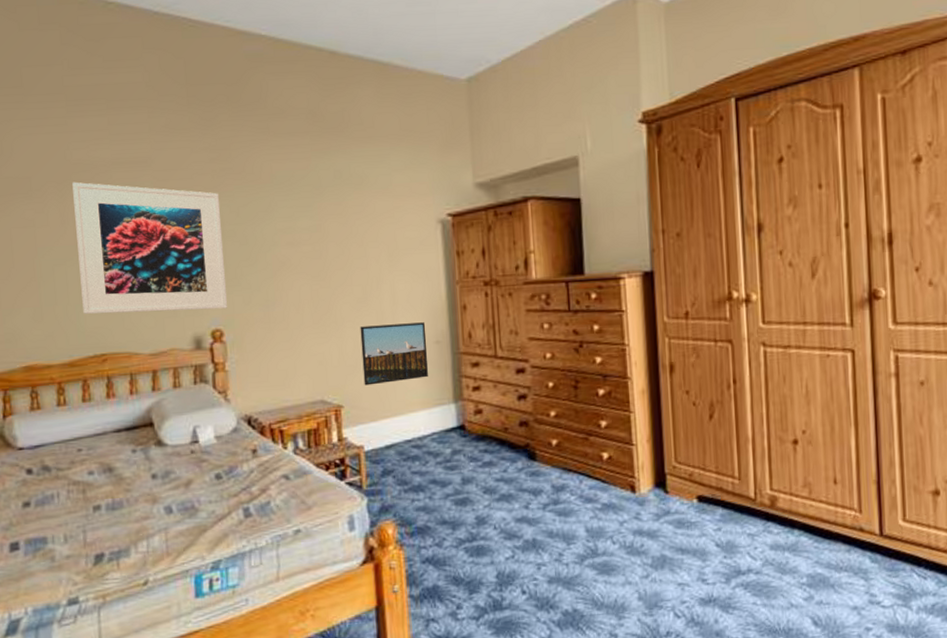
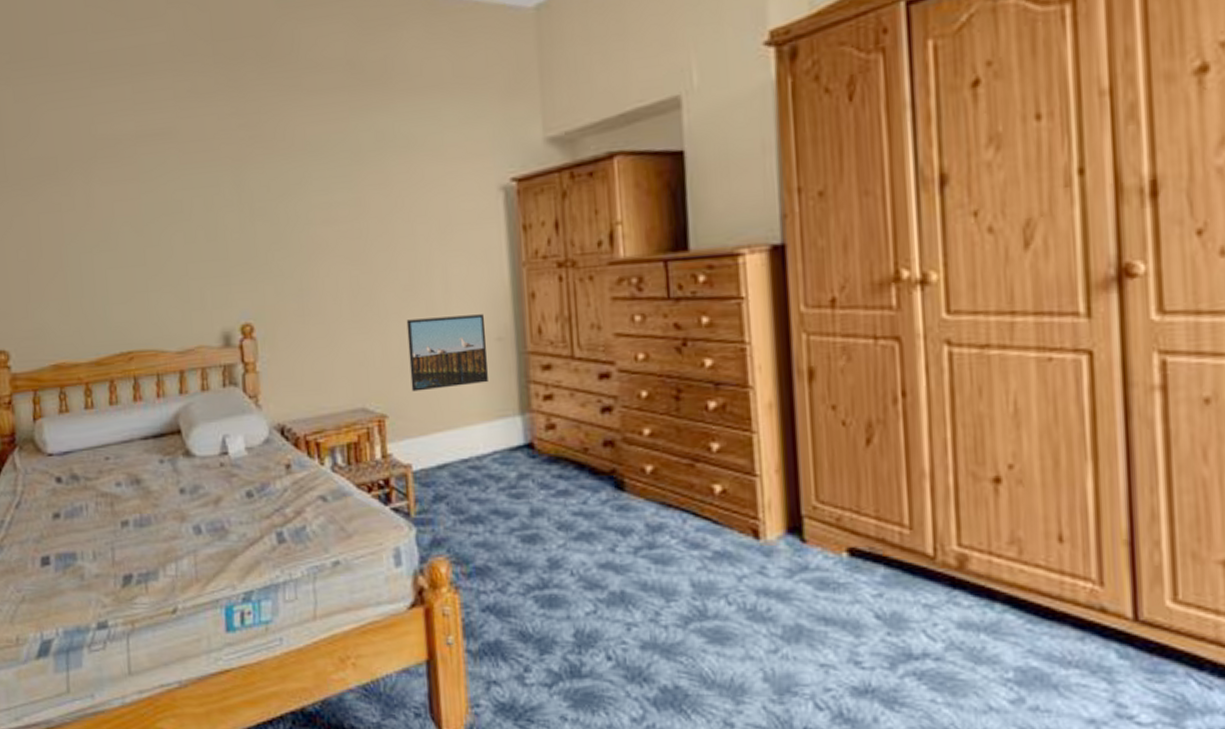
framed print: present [72,181,228,314] -> none [97,159,258,307]

